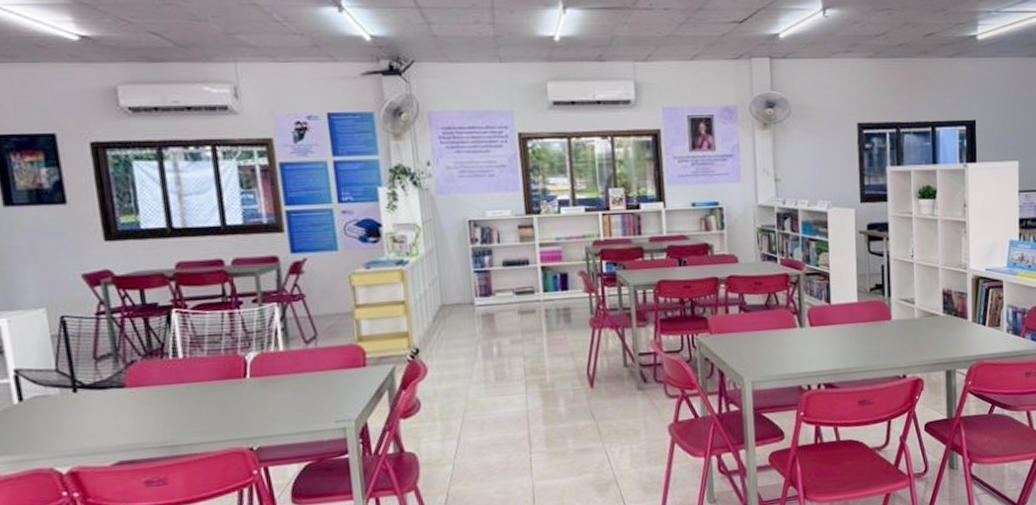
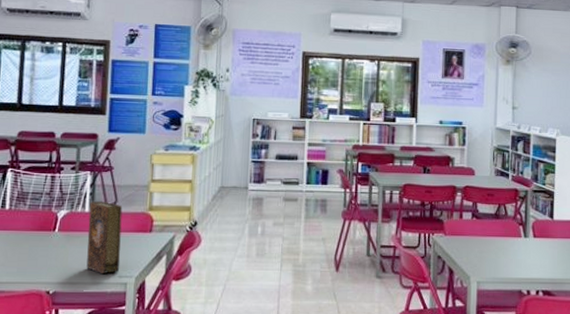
book: none [283,337,335,421] -> present [86,201,123,275]

